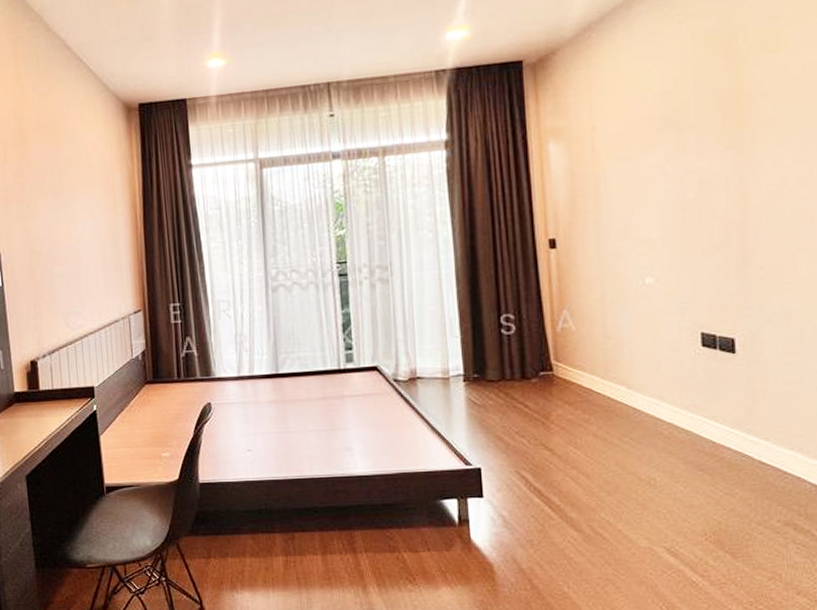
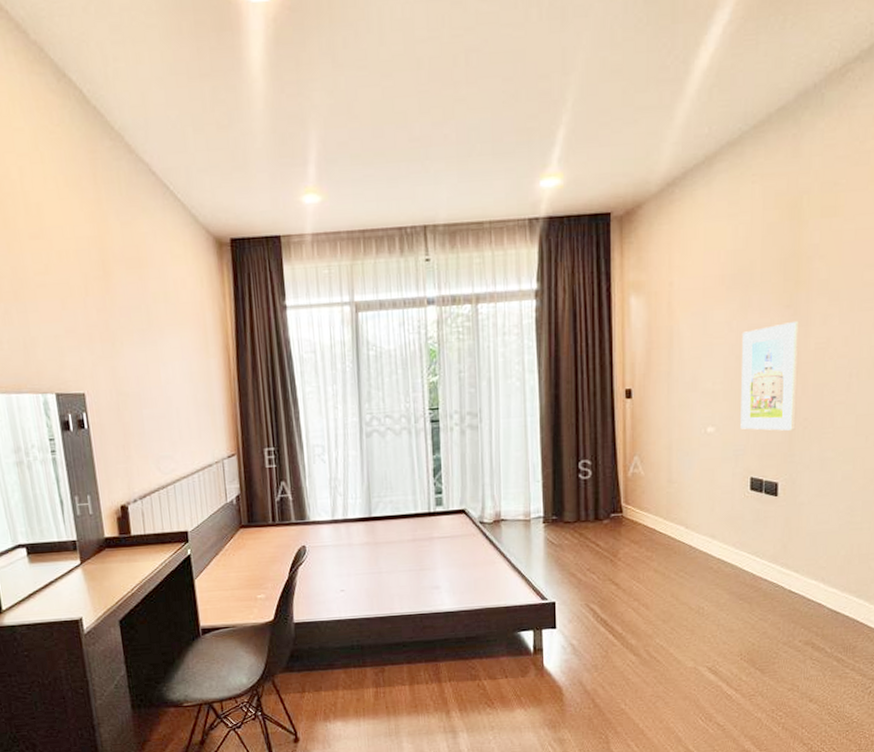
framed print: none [678,162,751,282] -> present [740,320,799,432]

